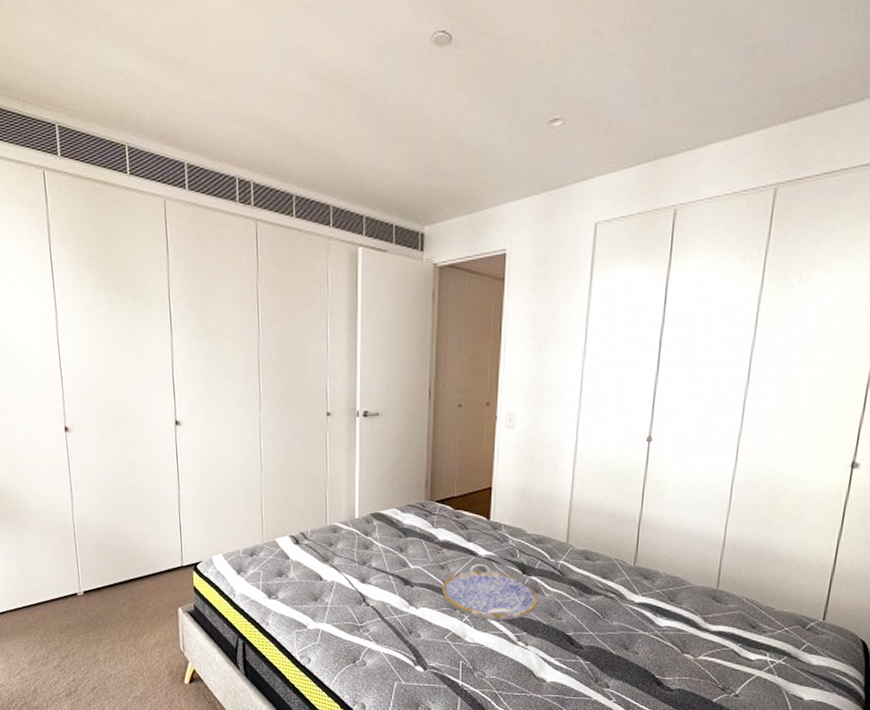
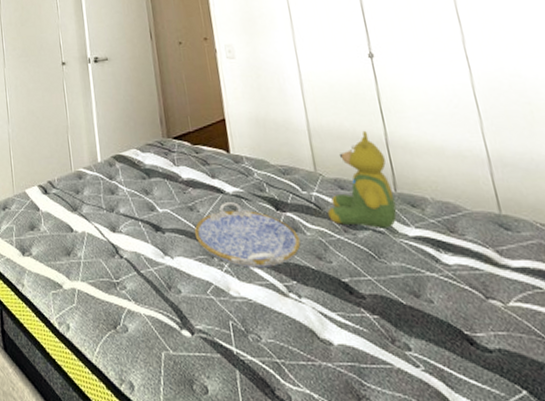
teddy bear: none [569,509,634,595] -> present [327,130,397,228]

